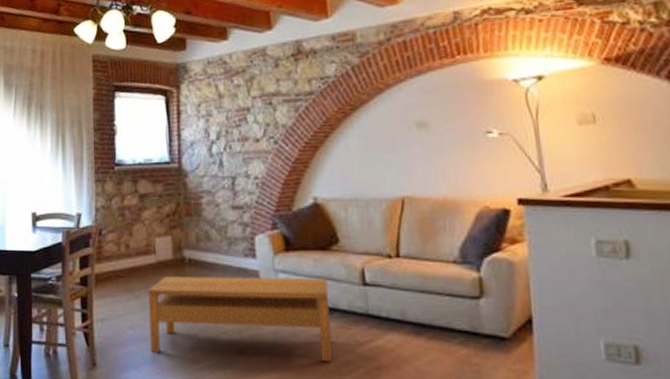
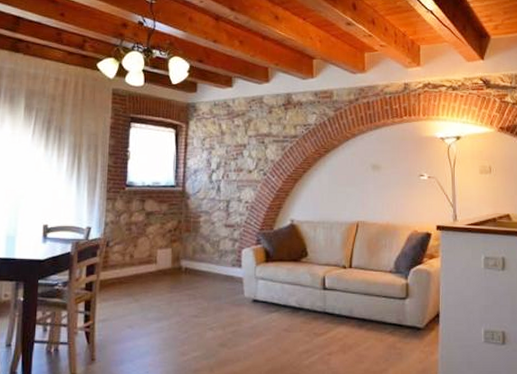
coffee table: present [147,276,332,362] -> none [146,282,297,351]

